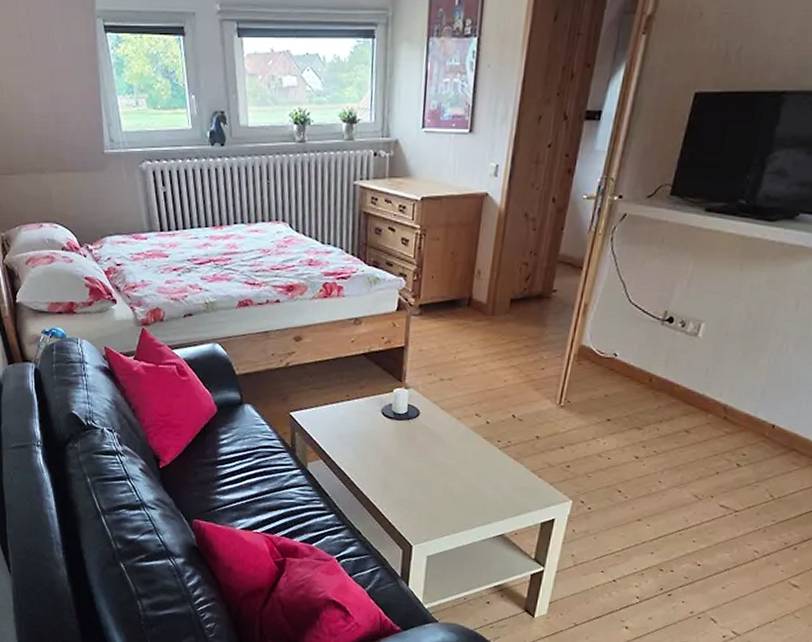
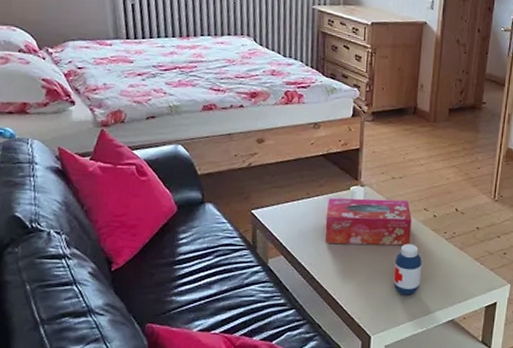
tissue box: none [366,401,461,454] -> present [325,198,412,246]
medicine bottle: none [438,451,471,507] -> present [393,243,422,296]

